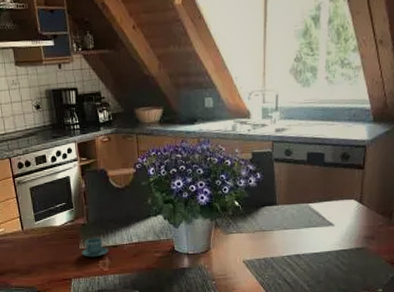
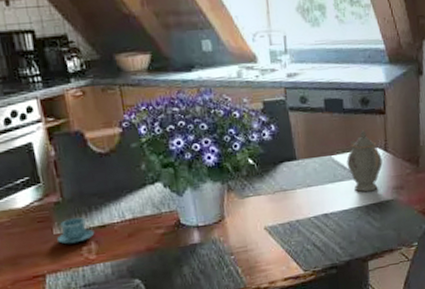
teapot: none [322,183,356,239] -> present [347,130,383,192]

